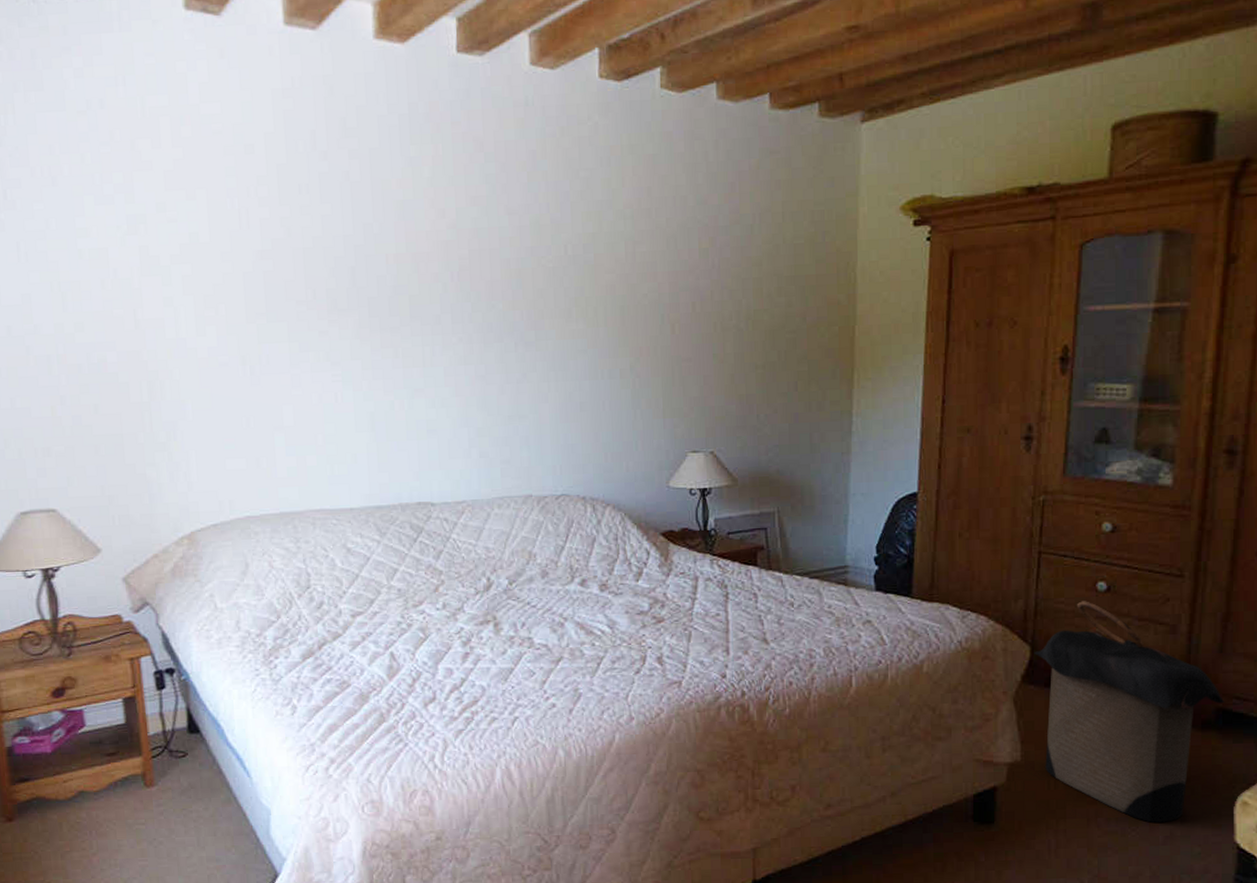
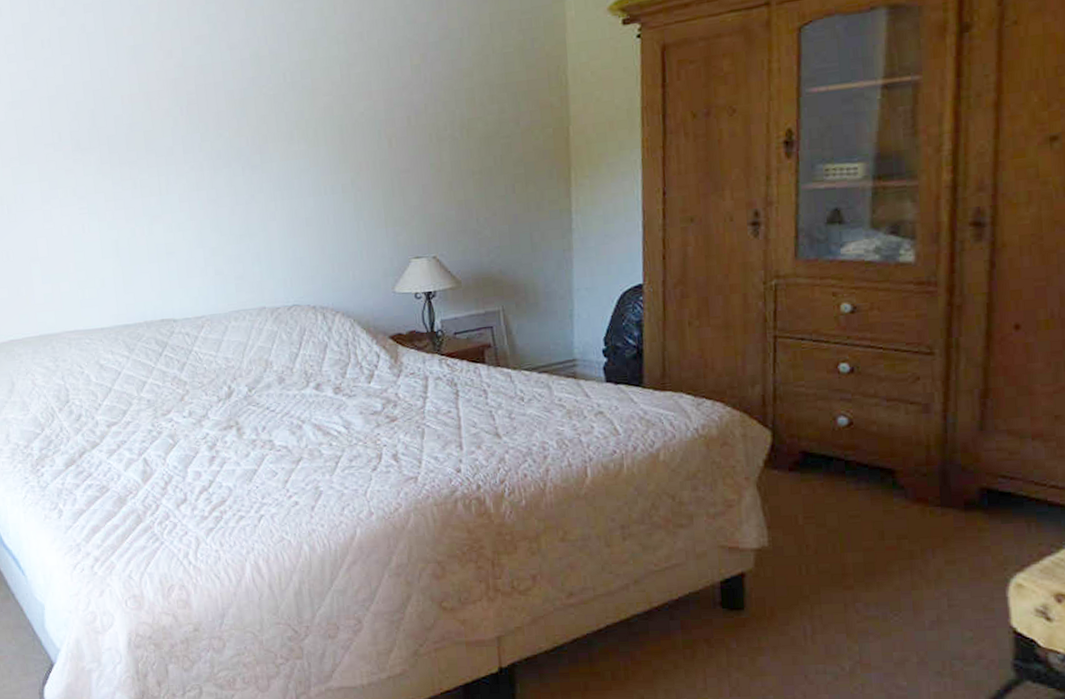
laundry hamper: present [1033,601,1225,823] -> none [775,383,989,607]

